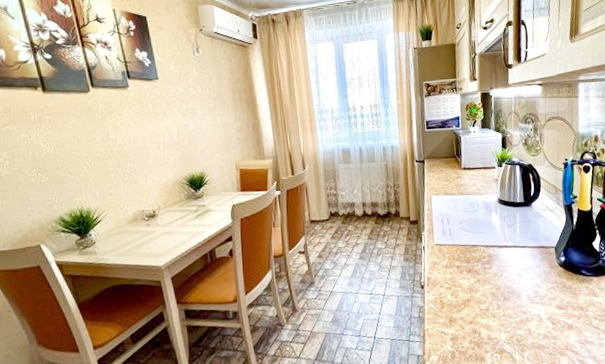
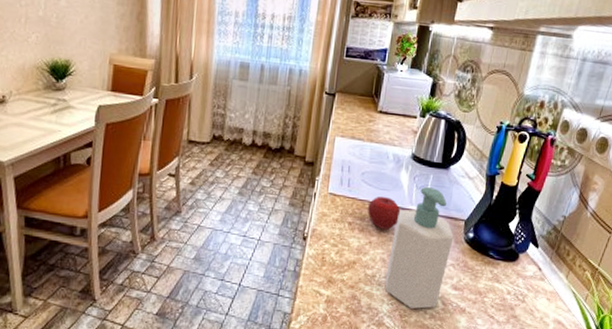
apple: none [470,239,499,268] -> present [368,197,401,230]
soap bottle: none [497,224,549,333] -> present [385,187,454,309]

